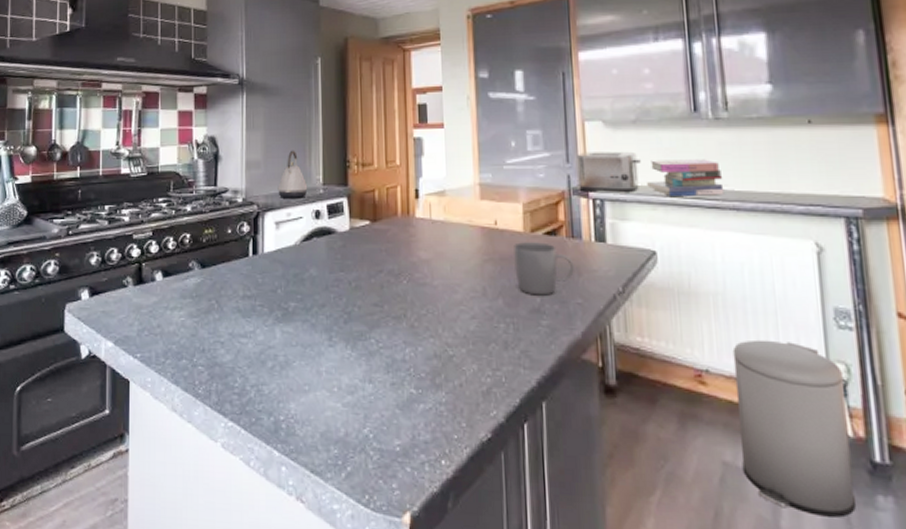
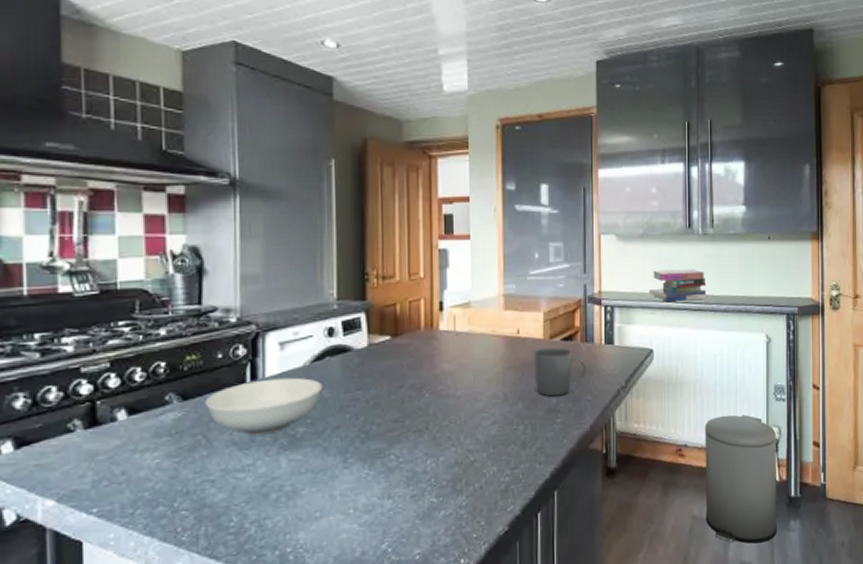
bowl: none [218,254,311,306] -> present [205,377,323,436]
kettle: present [278,150,308,198] -> none [282,262,319,316]
toaster: present [577,151,641,194] -> none [593,262,645,300]

